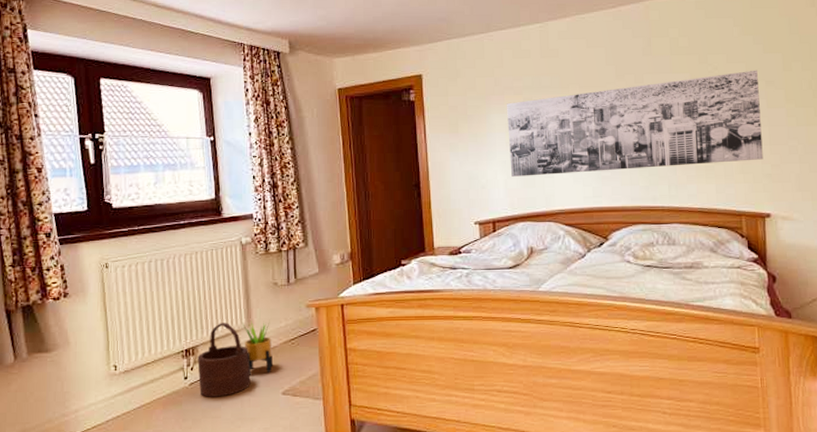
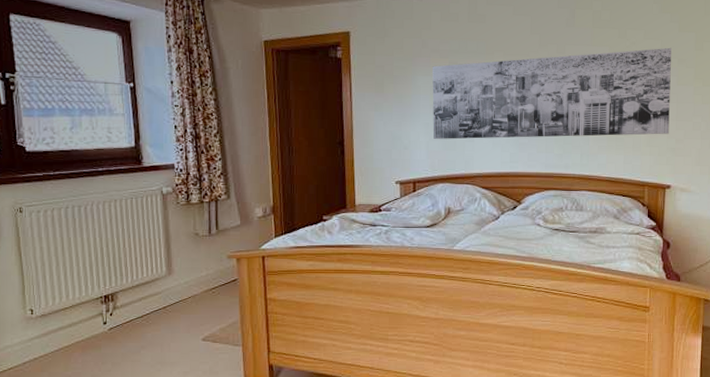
wooden bucket: present [197,323,251,397] -> none [117,271,171,342]
potted plant: present [242,321,274,375] -> none [163,270,194,322]

